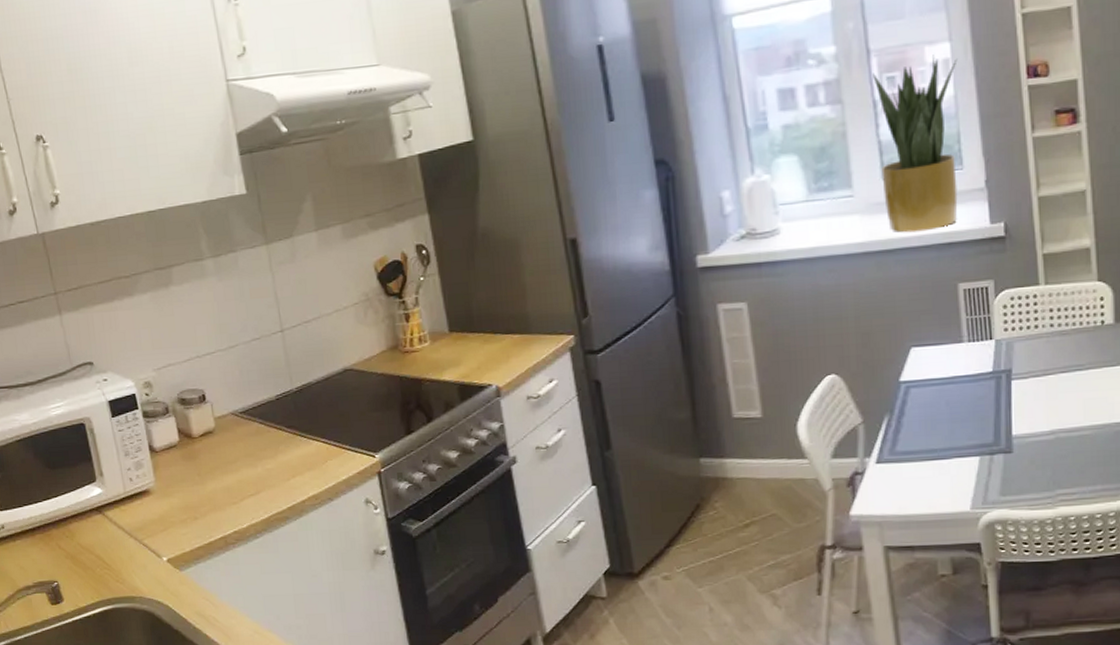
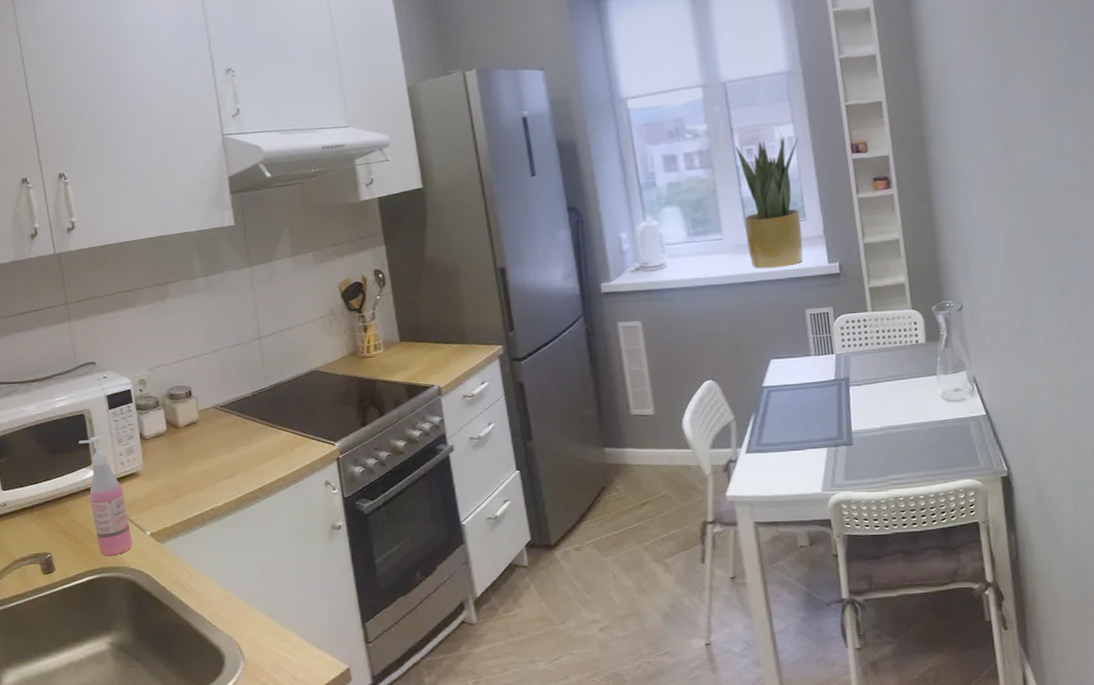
soap dispenser: none [80,448,148,585] -> present [78,436,133,556]

